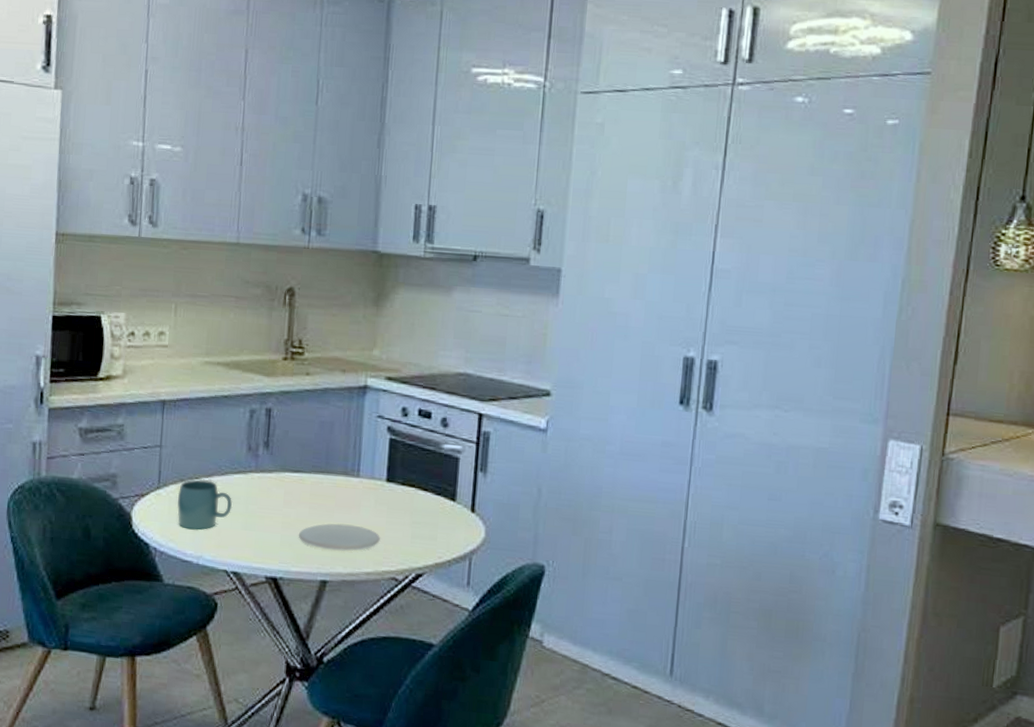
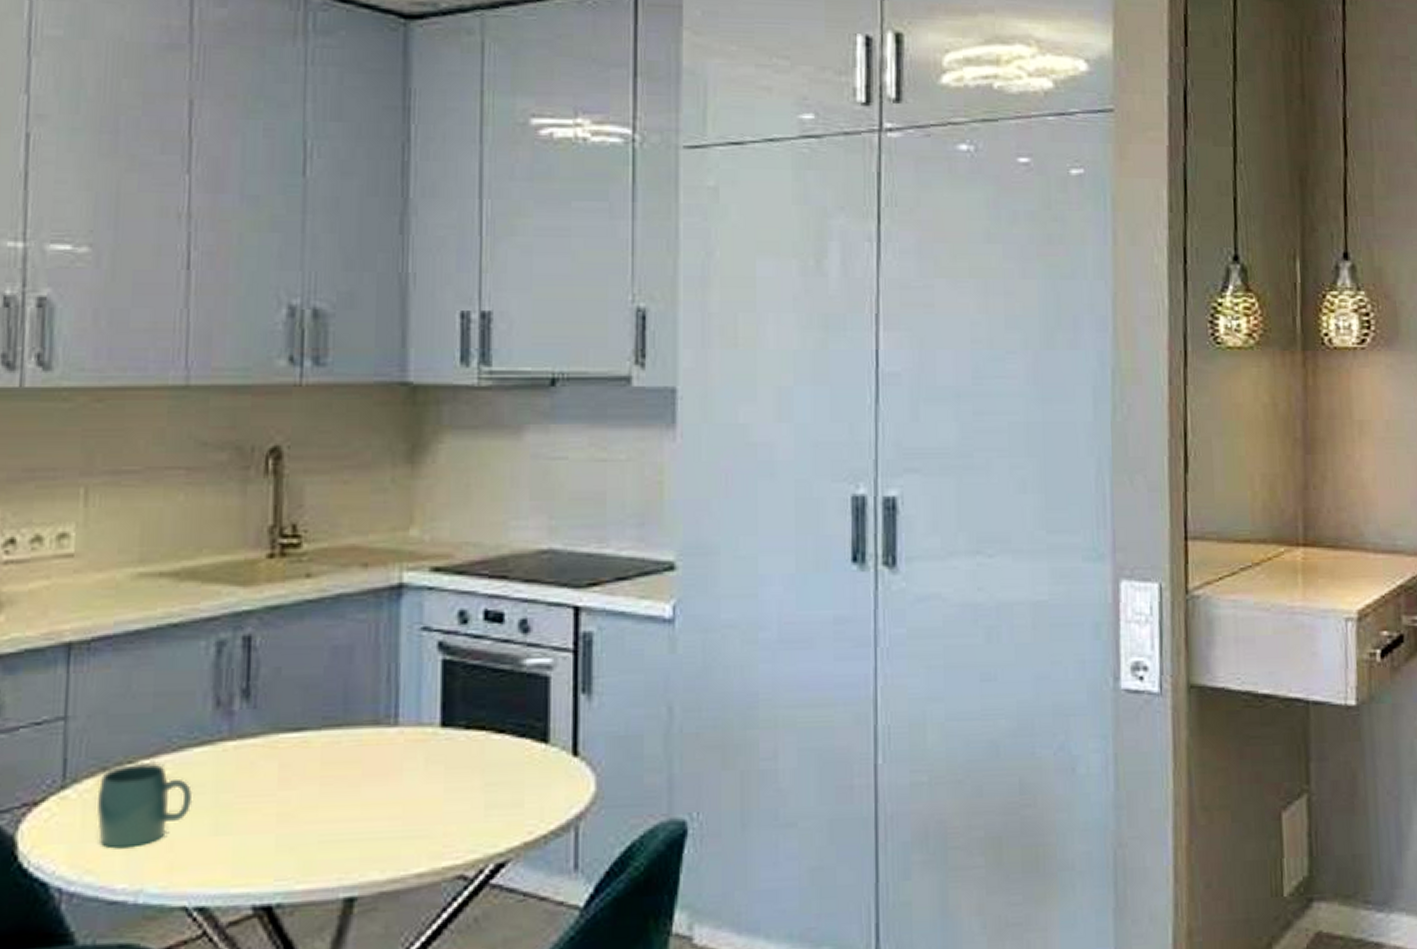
plate: present [299,523,380,552] -> none [305,801,436,849]

